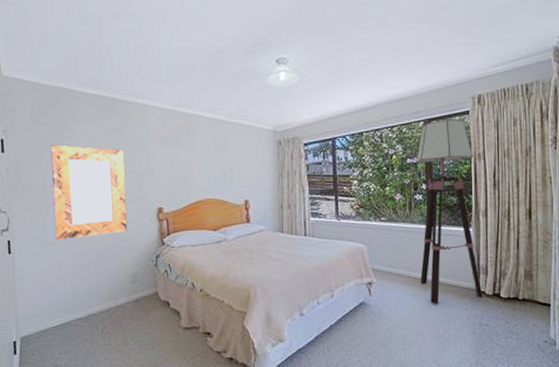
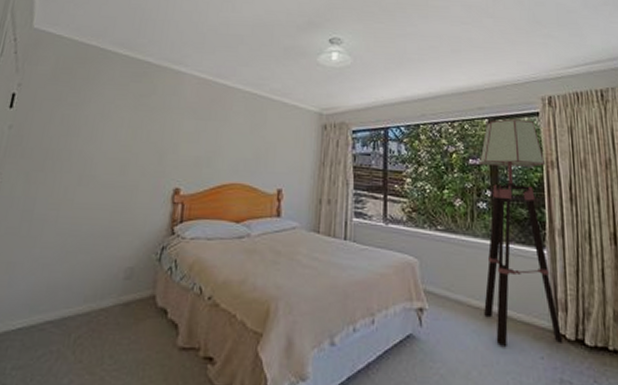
home mirror: present [51,145,128,241] -> none [46,105,147,217]

